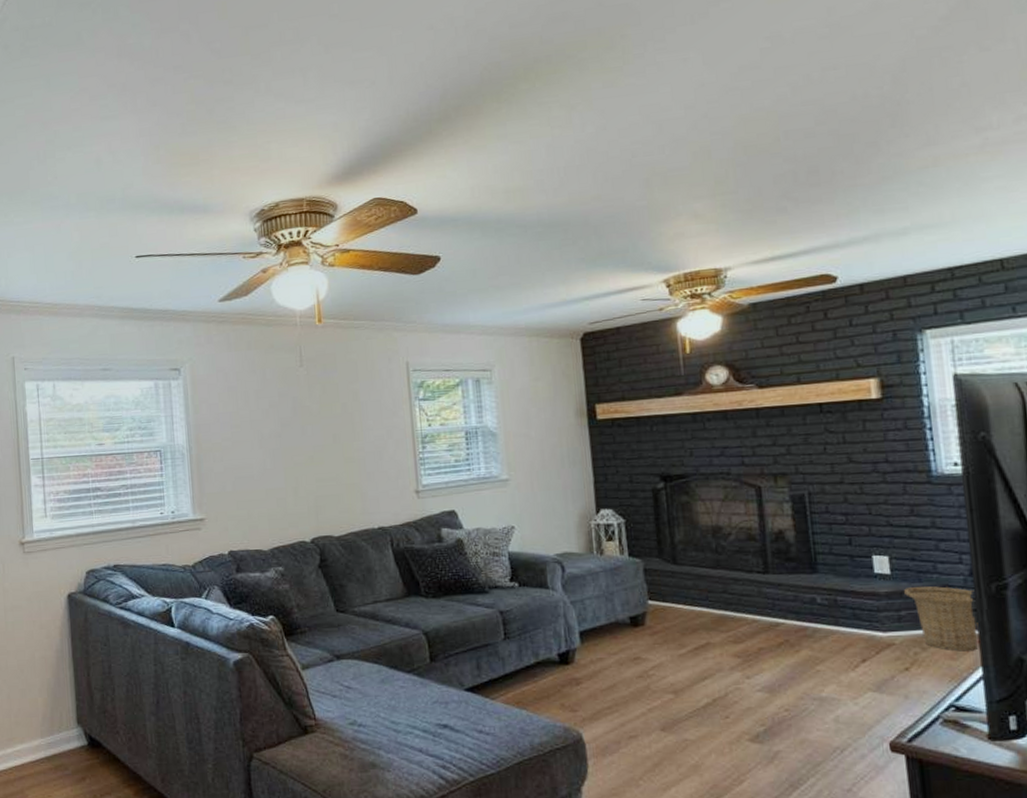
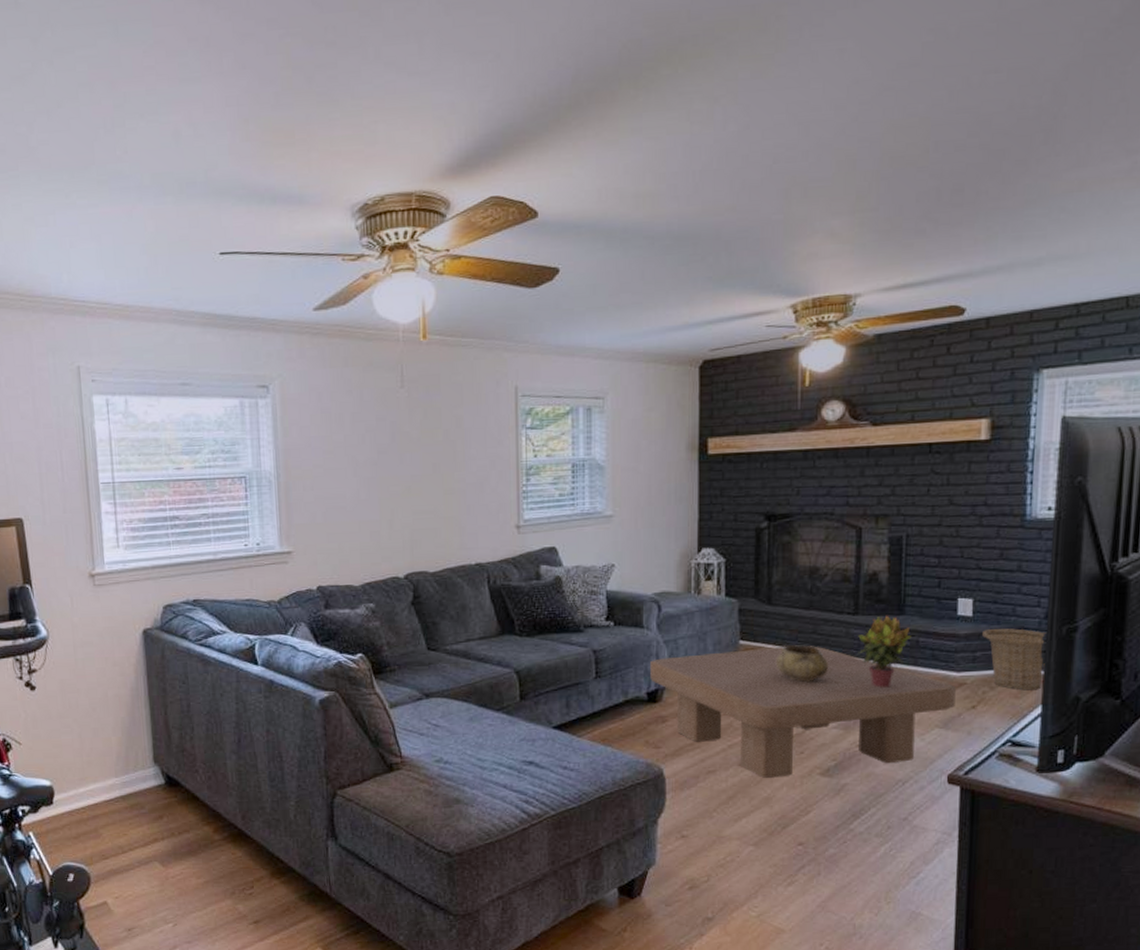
coffee table: none [559,605,886,744] -> present [650,646,956,778]
decorative bowl: none [689,604,745,643] -> present [777,644,829,682]
potted plant: none [771,573,829,649] -> present [858,615,912,688]

